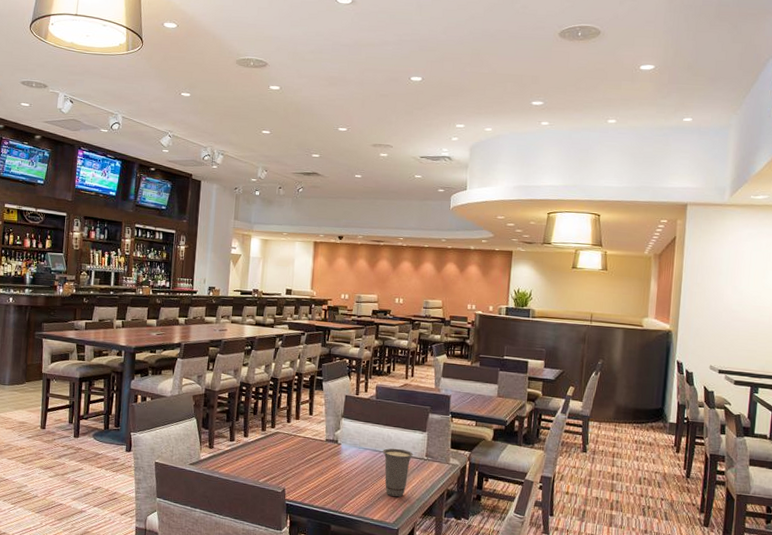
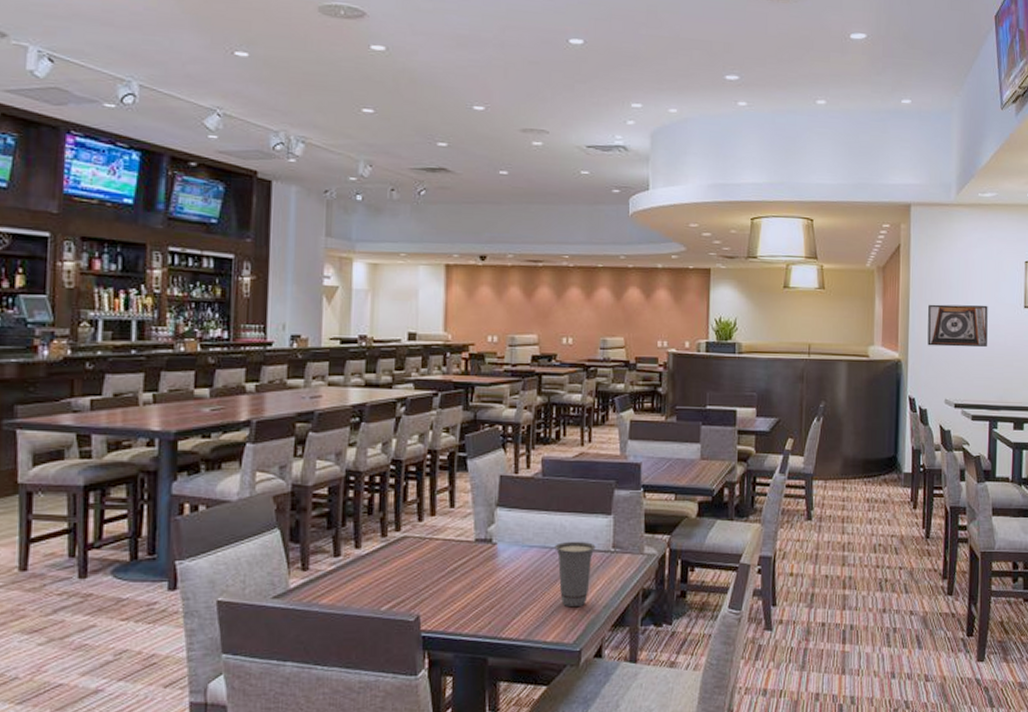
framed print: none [696,286,755,325] -> present [927,304,988,348]

